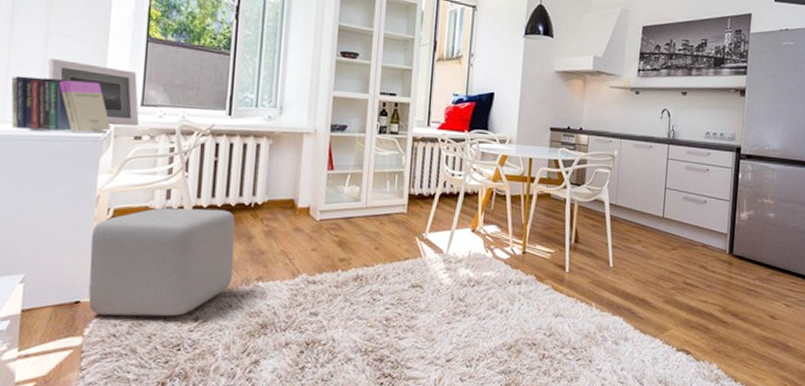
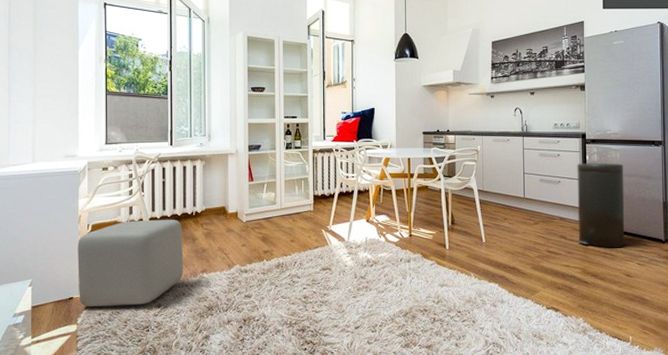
books: present [11,75,111,133] -> none [12,129,85,170]
picture frame: present [47,57,139,126] -> none [37,114,105,160]
pedal bin: none [718,181,780,285] -> present [576,163,625,248]

